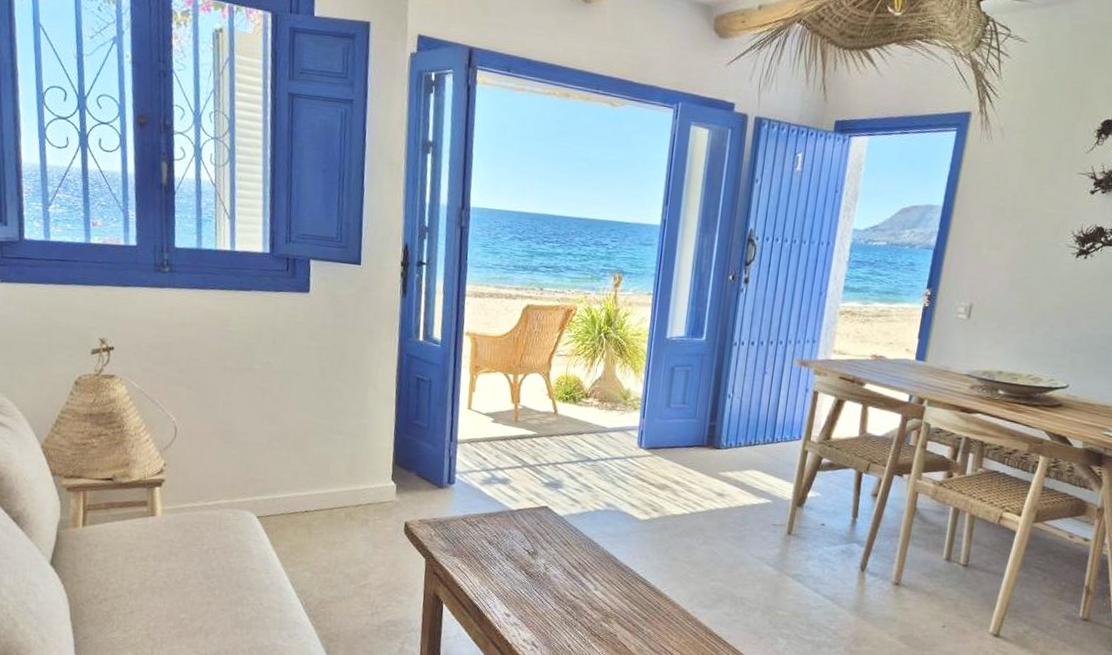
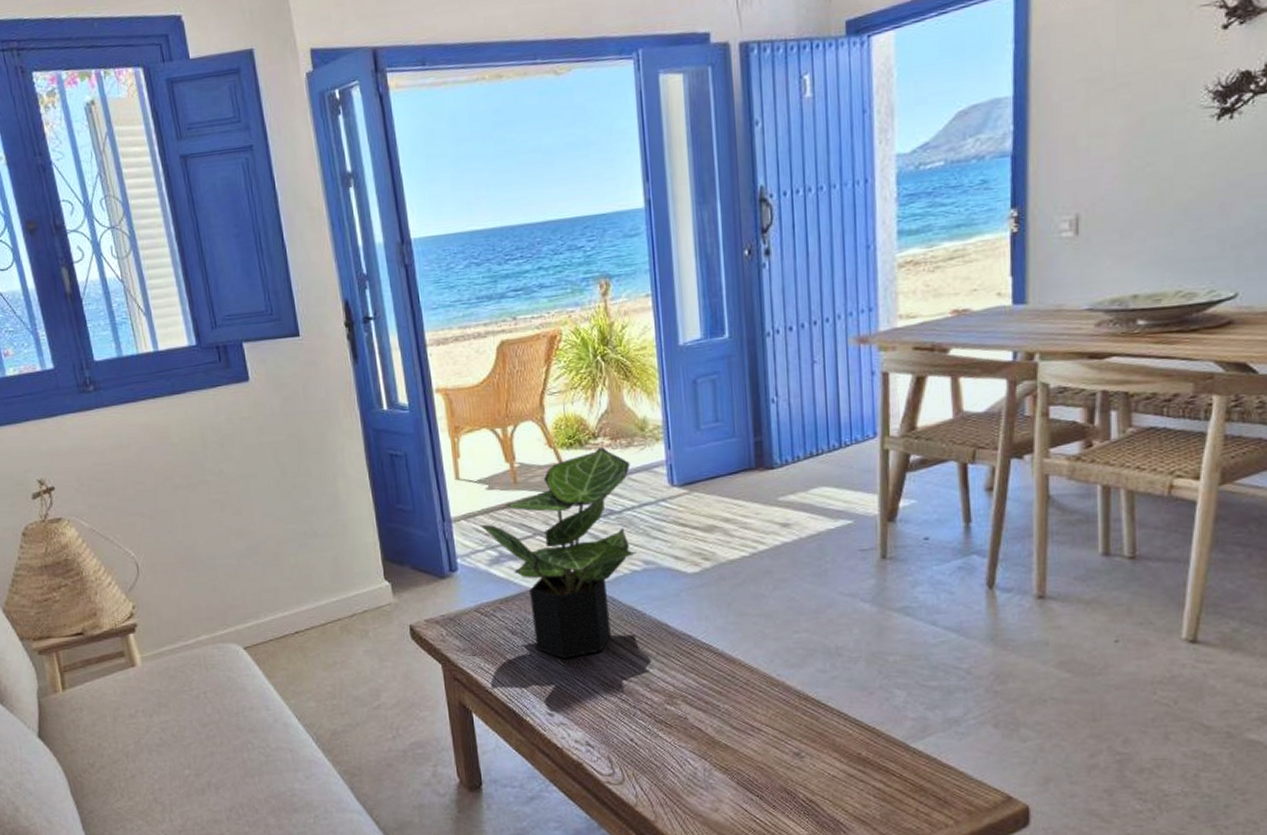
potted plant: none [480,406,611,572] -> present [479,447,637,659]

